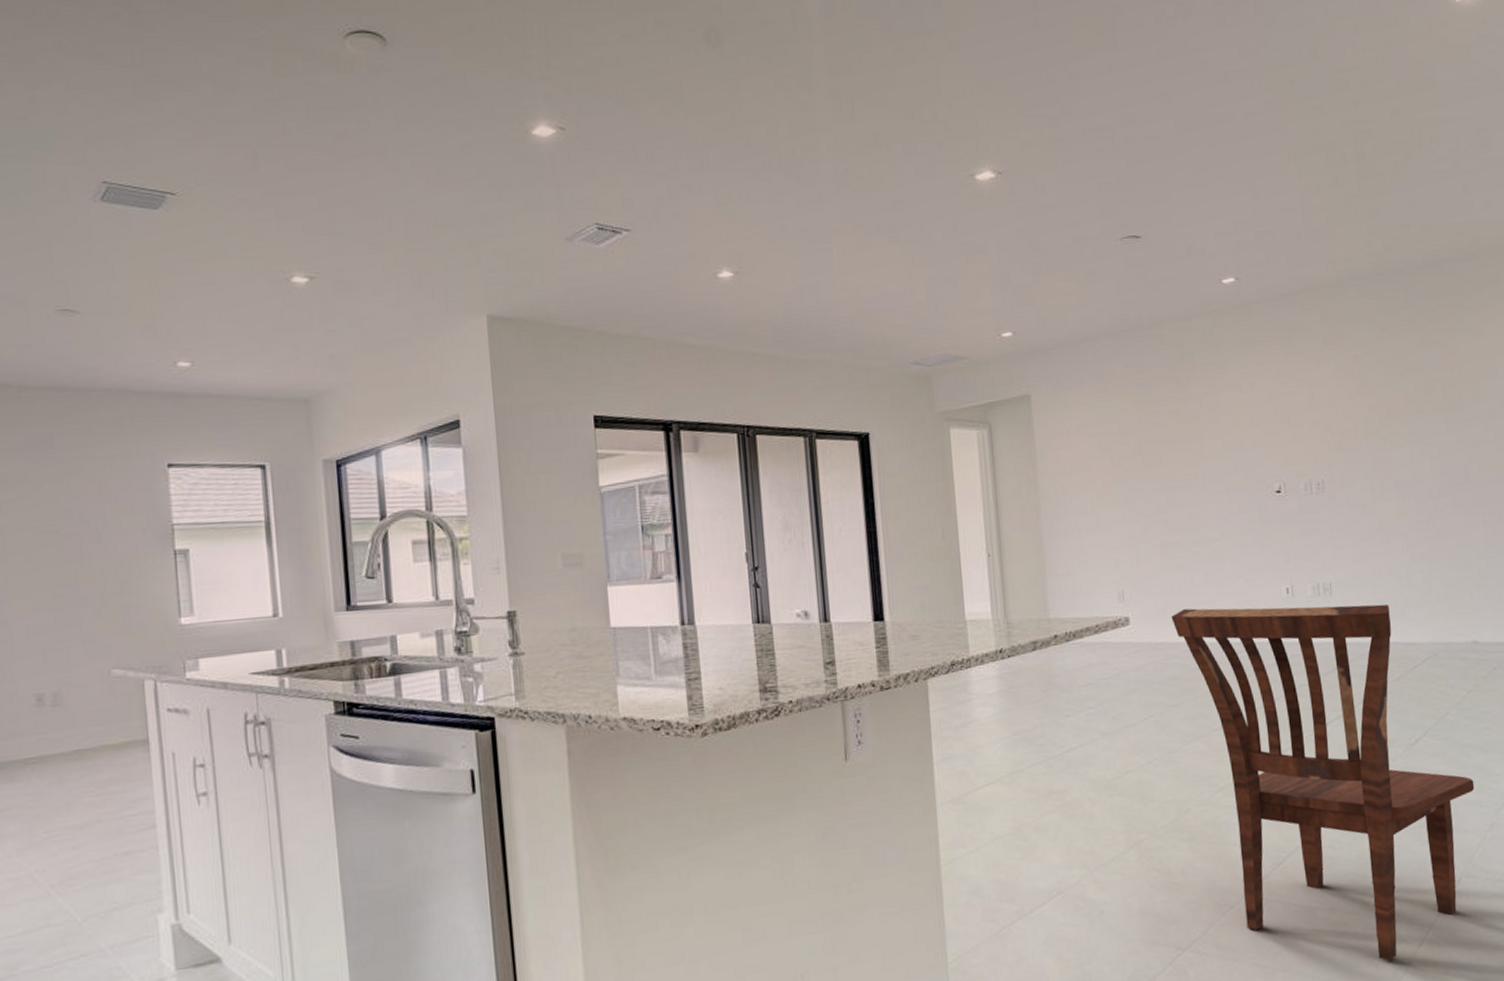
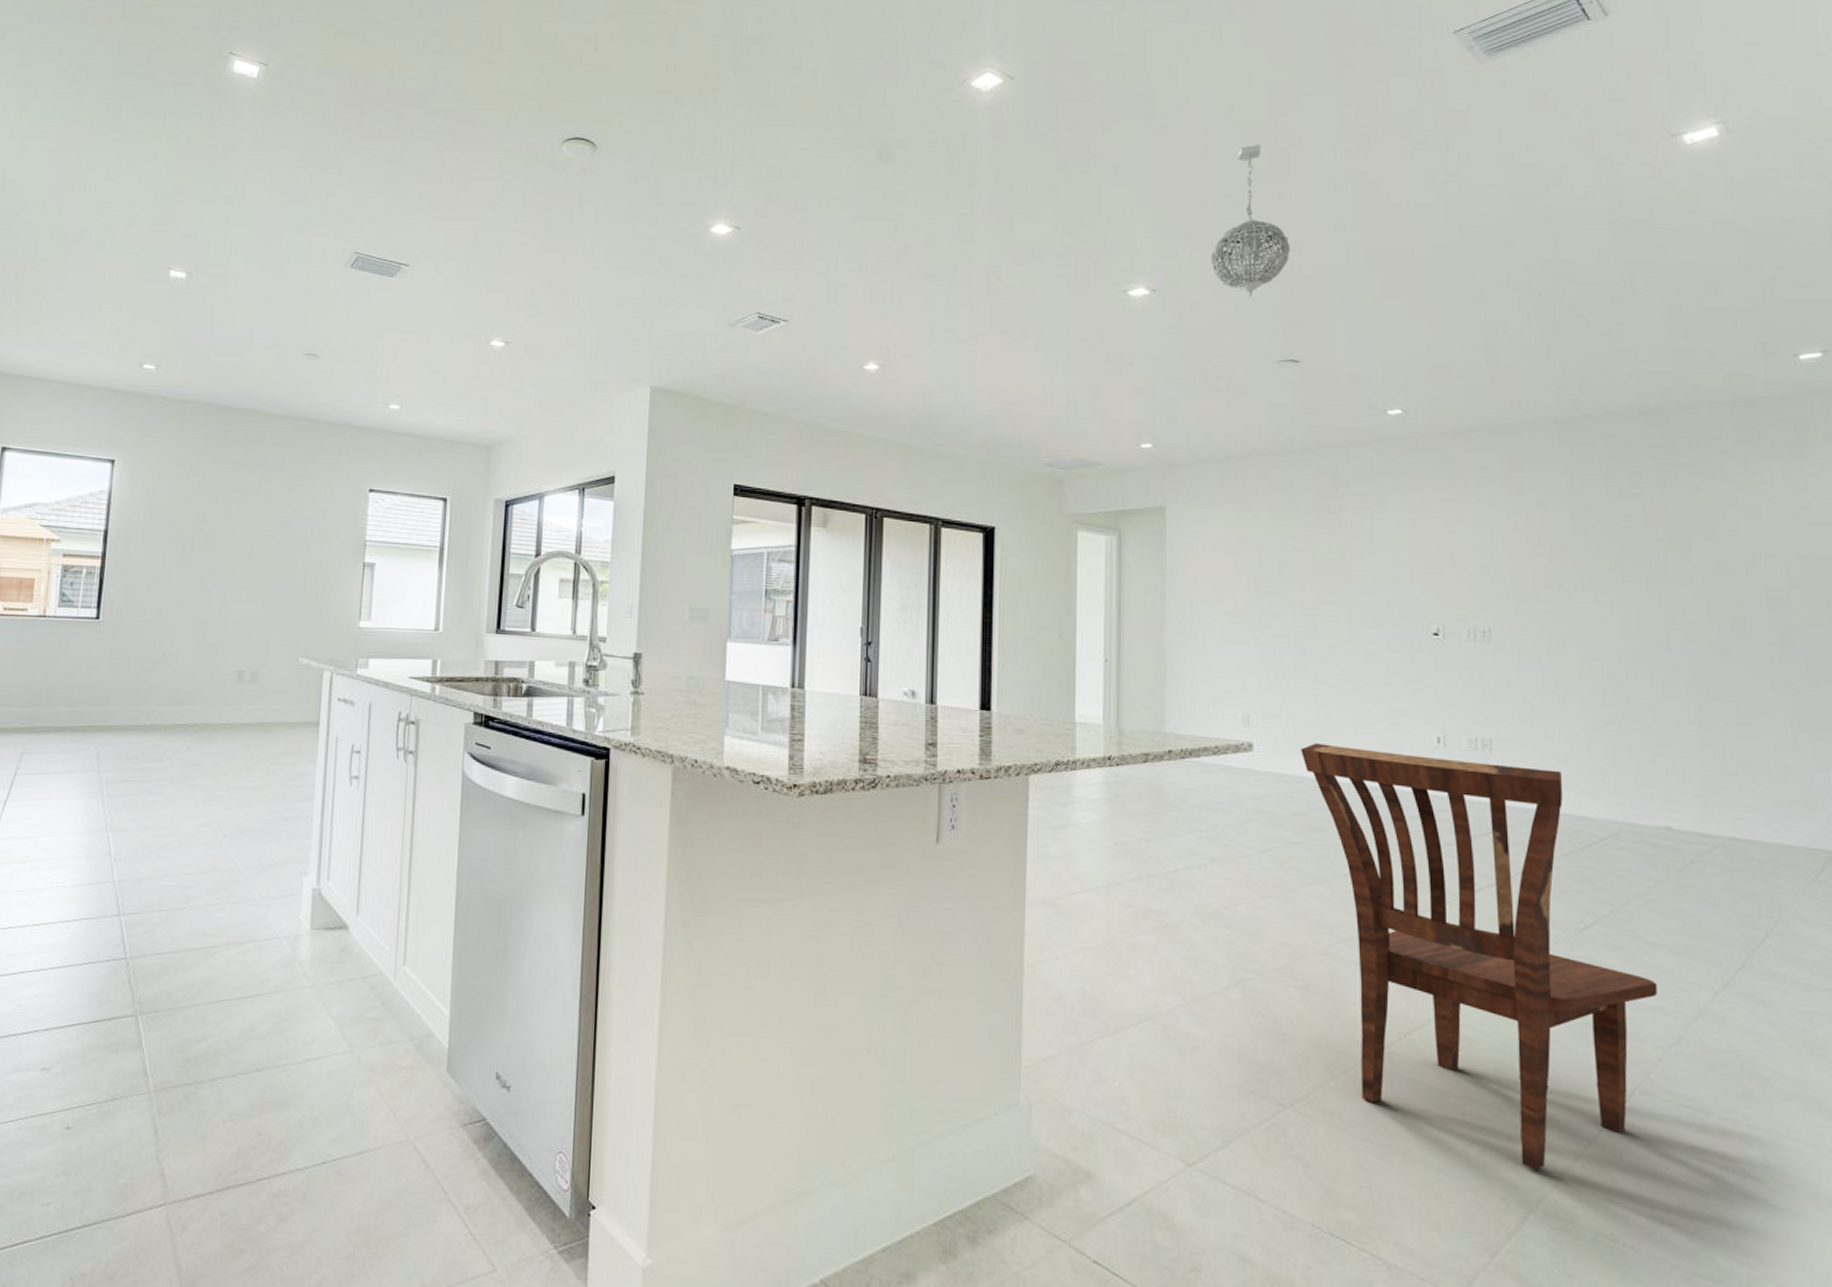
pendant light: none [1050,15,1124,175] -> present [1210,144,1290,298]

